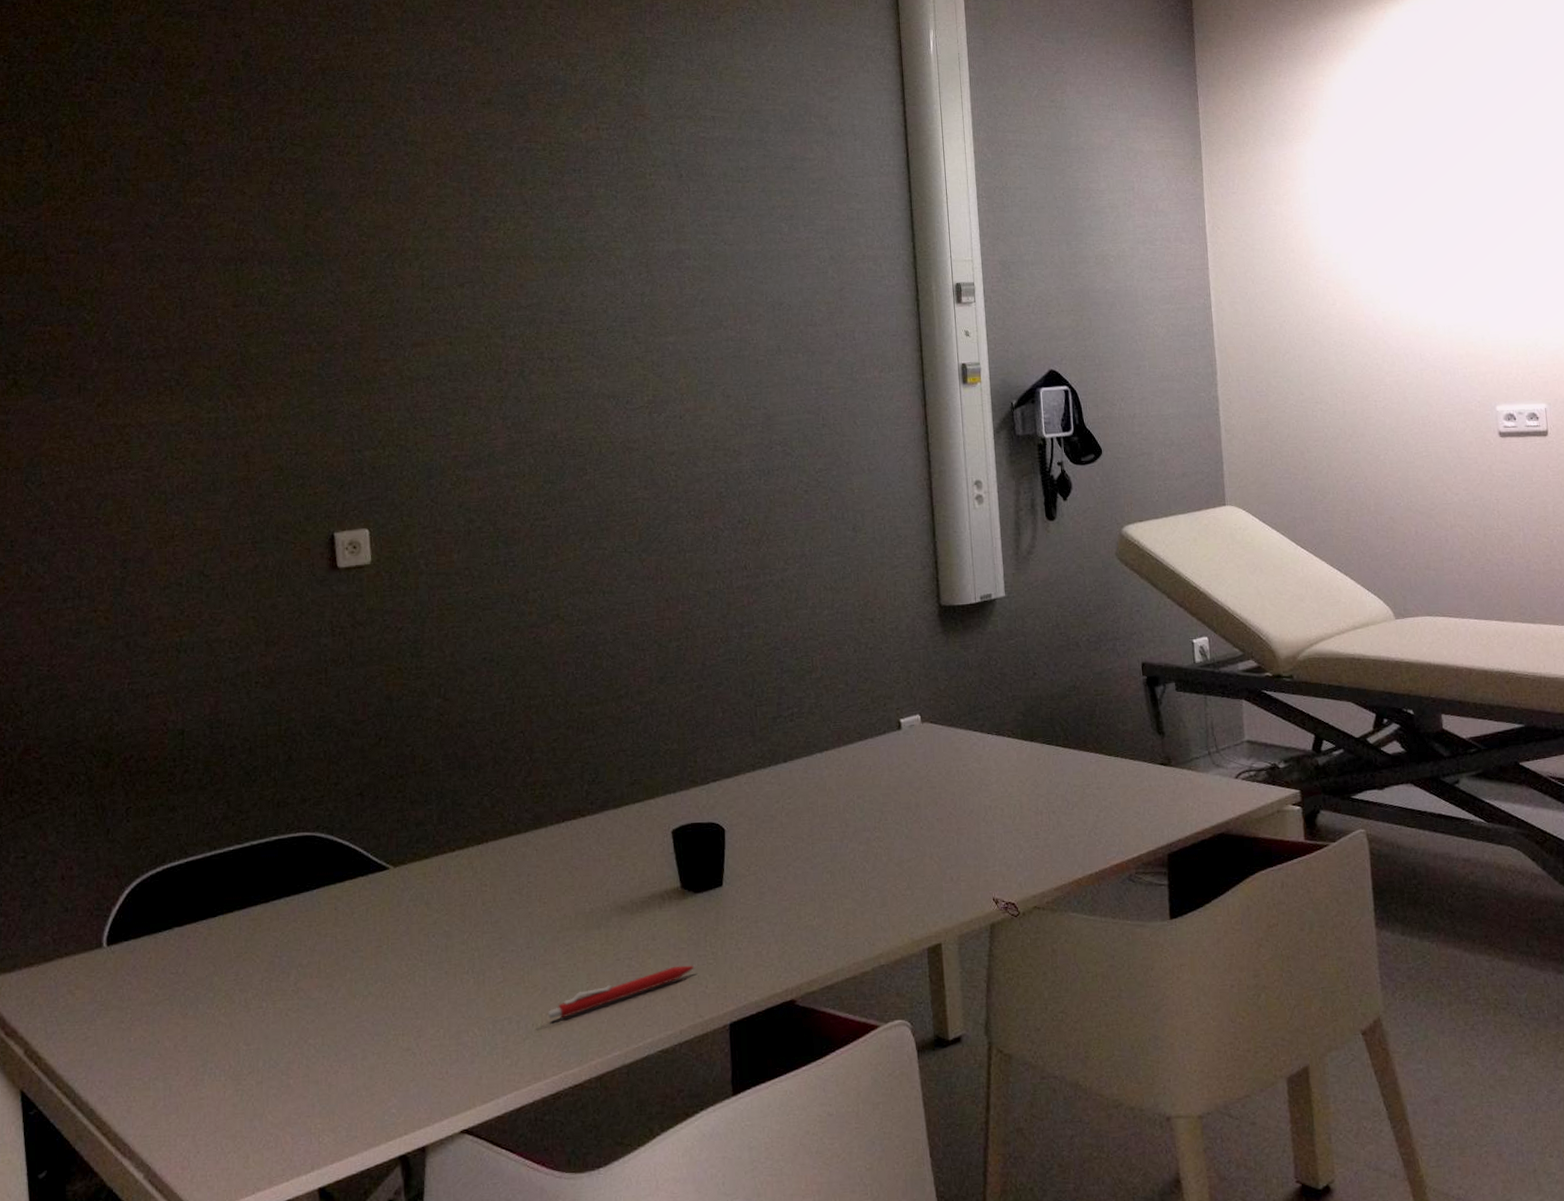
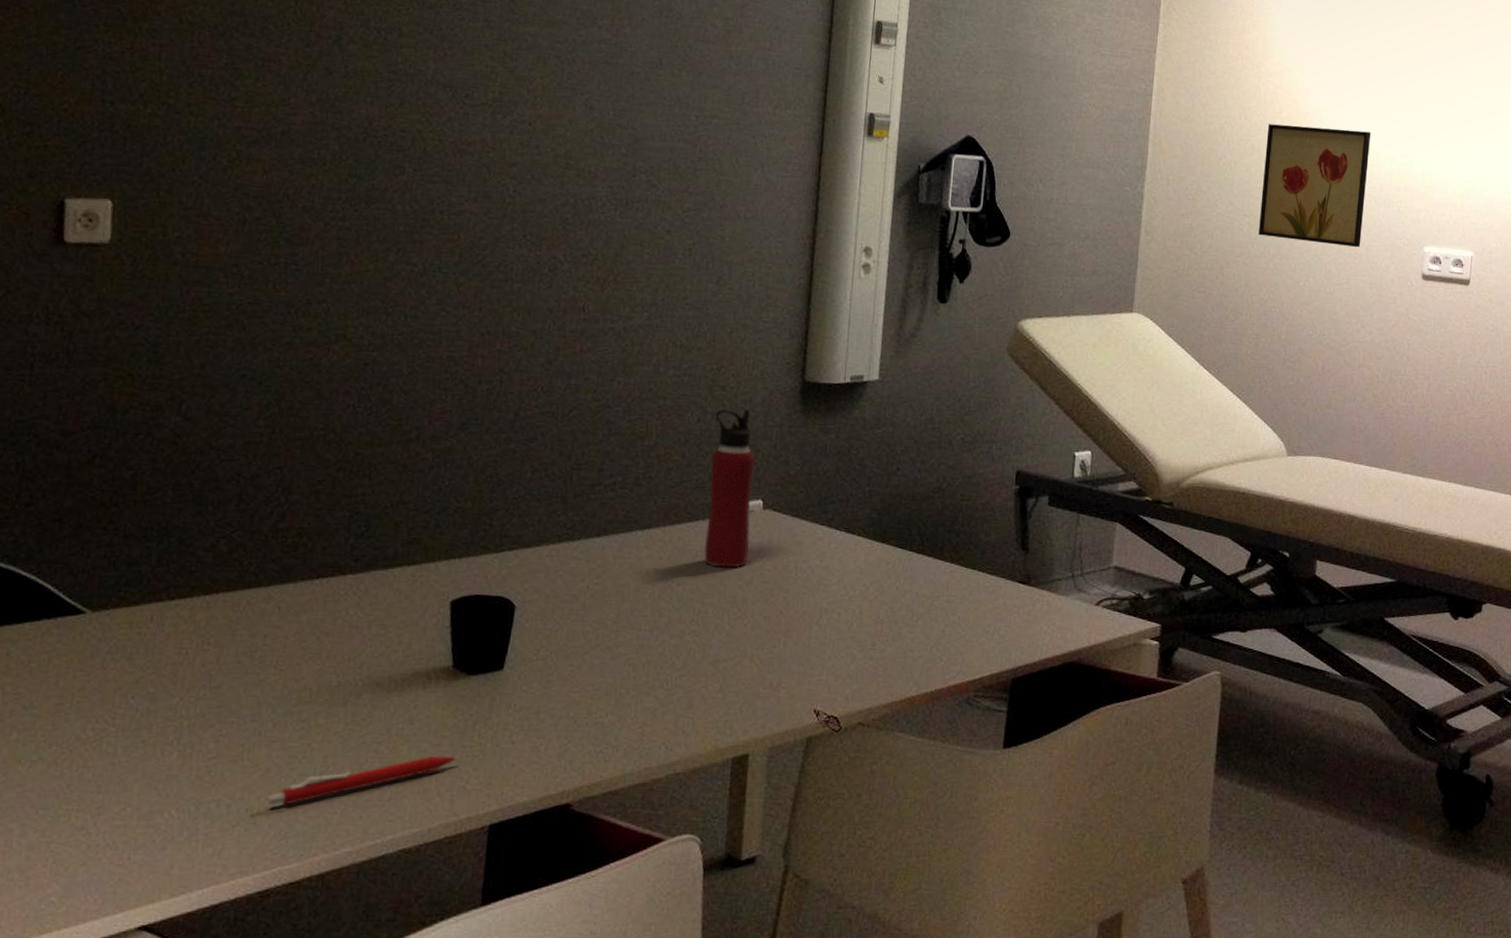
water bottle: none [868,637,915,779] -> present [704,409,755,568]
wall art: none [1324,308,1433,419] -> present [1259,124,1372,248]

